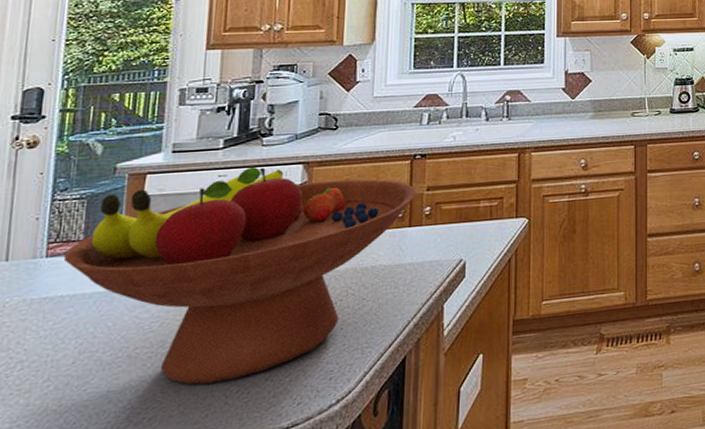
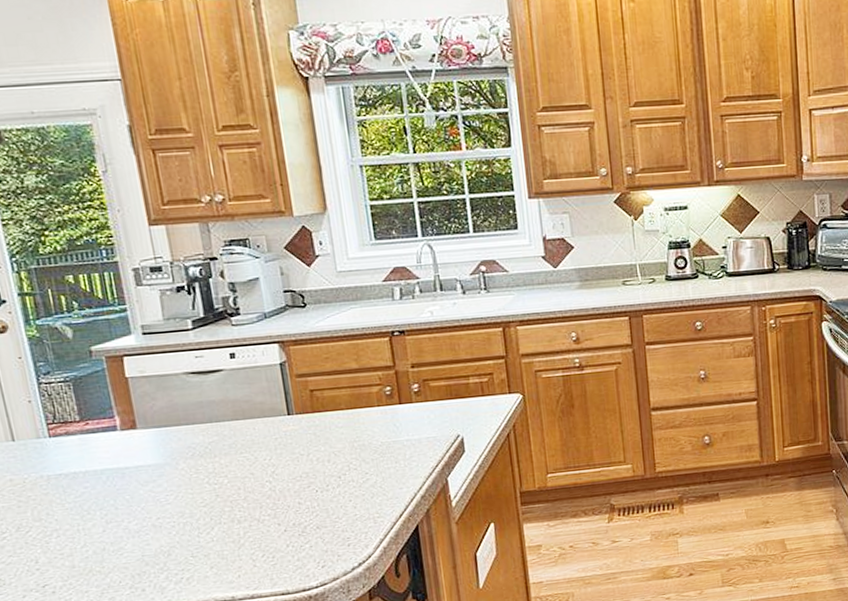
fruit bowl: present [63,166,416,385] -> none [65,346,401,550]

